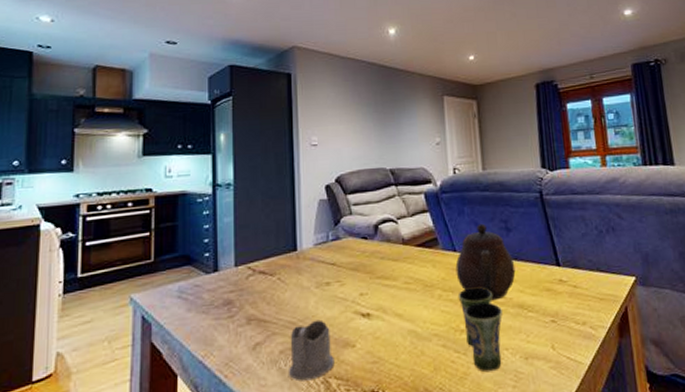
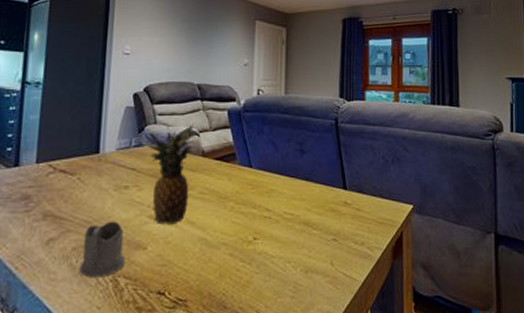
fruit: none [344,210,397,319] -> present [146,123,199,225]
teapot: present [455,223,516,301] -> none [249,143,305,216]
cup: present [458,287,502,373] -> none [249,203,289,282]

